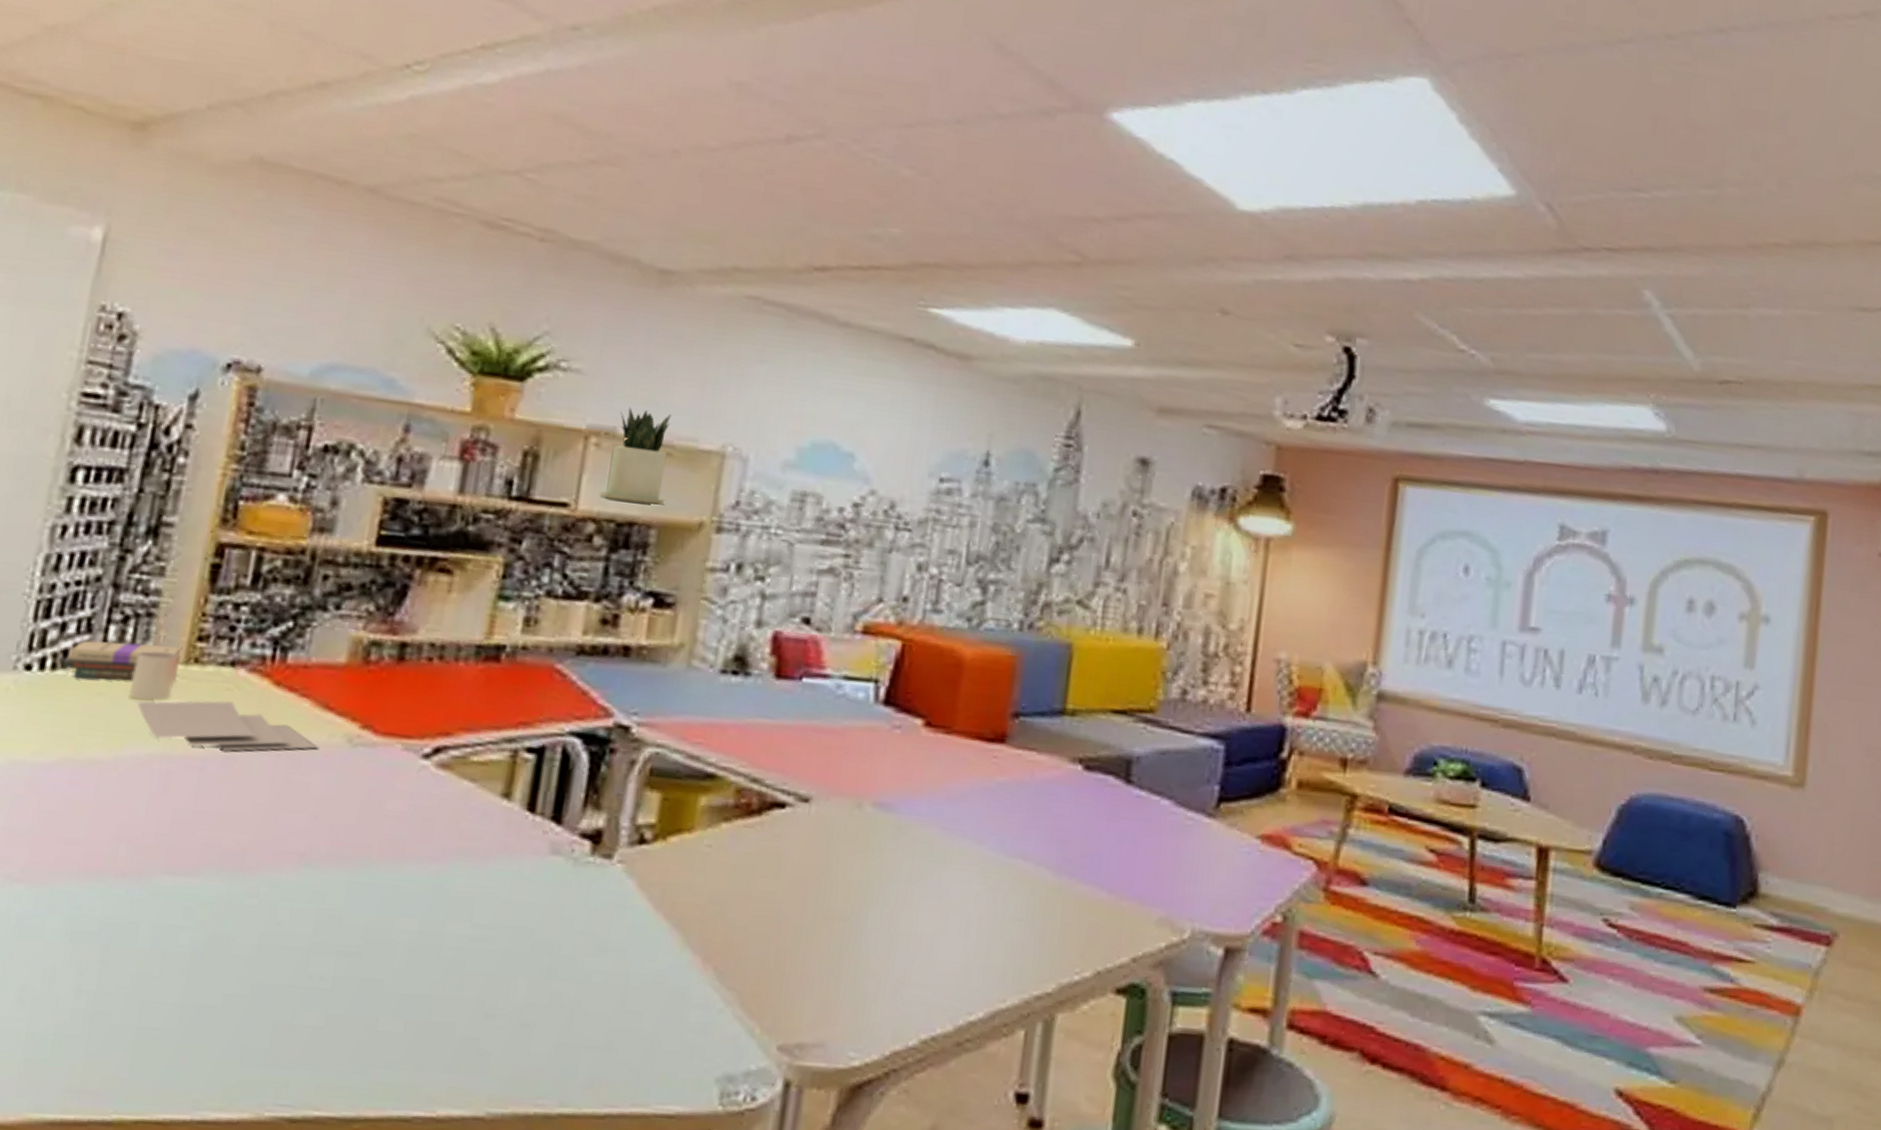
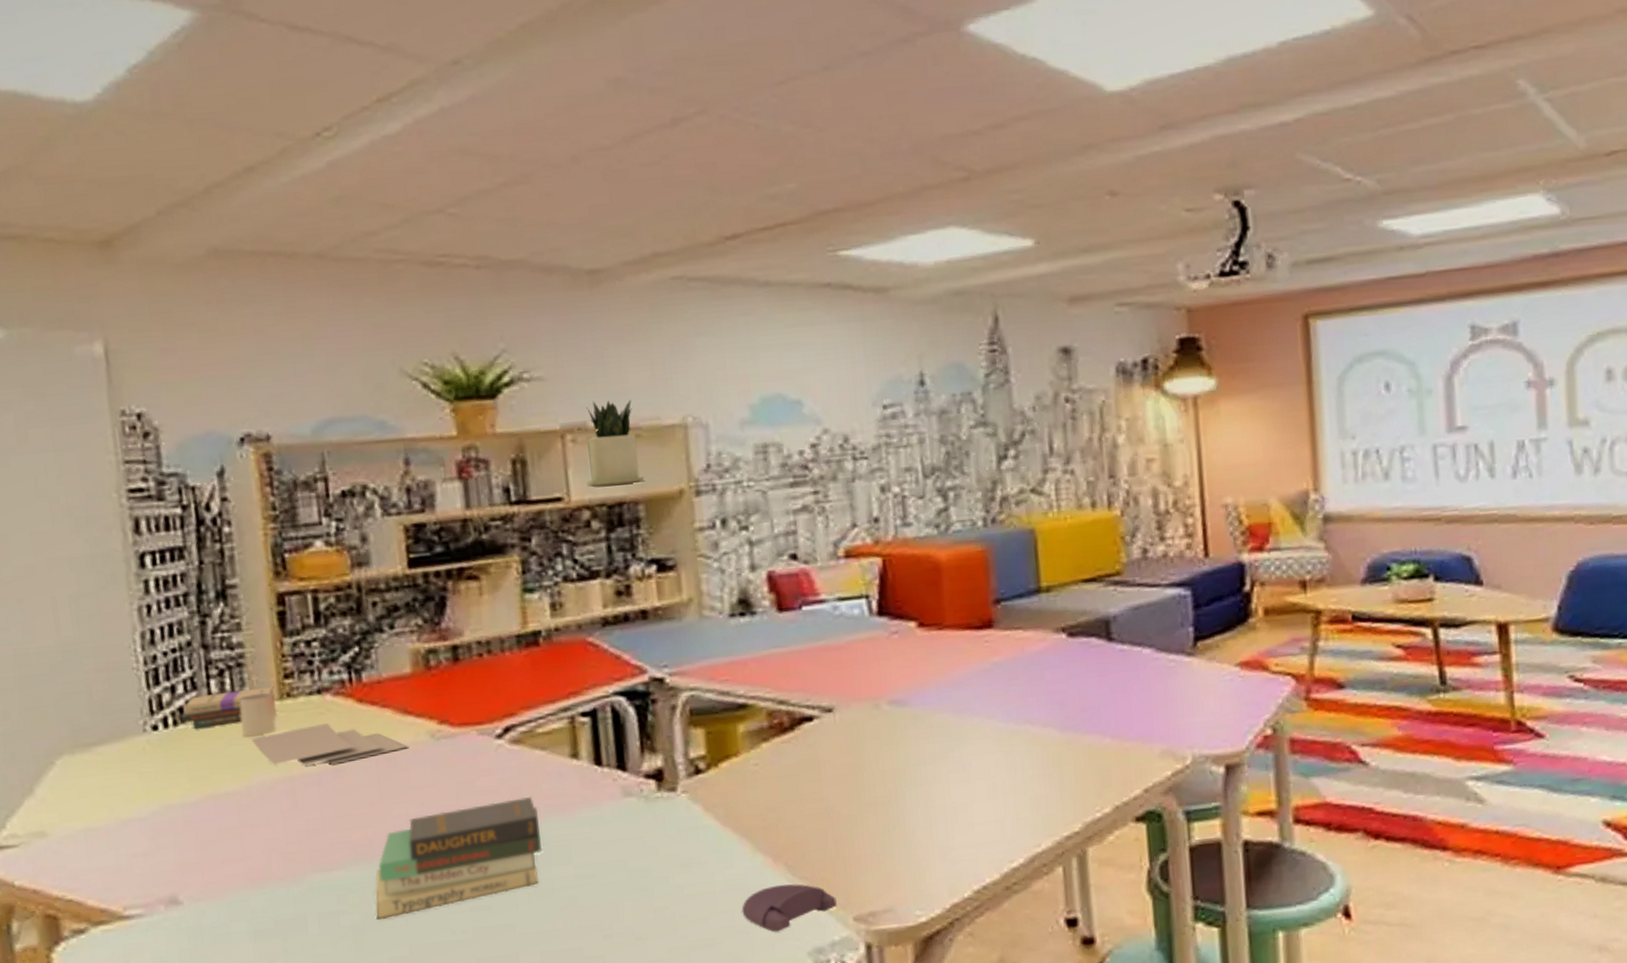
books: none [223,831,447,947] -> present [375,796,543,920]
computer mouse: none [652,991,763,1048] -> present [742,884,837,932]

